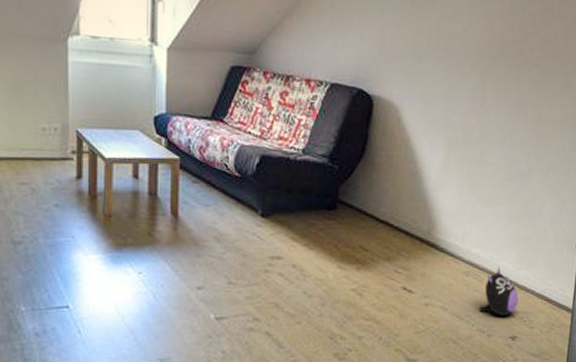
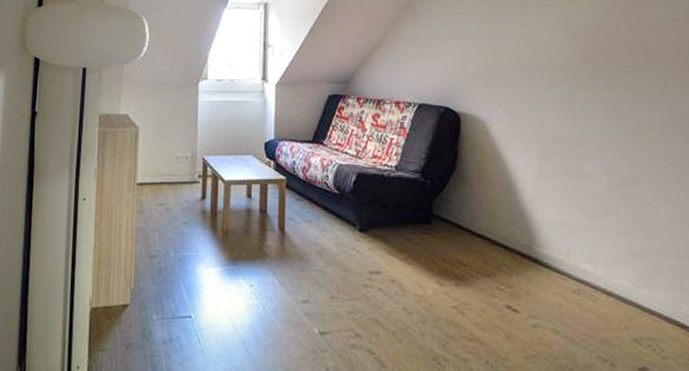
plush toy: present [479,266,519,316] -> none [596,285,643,343]

